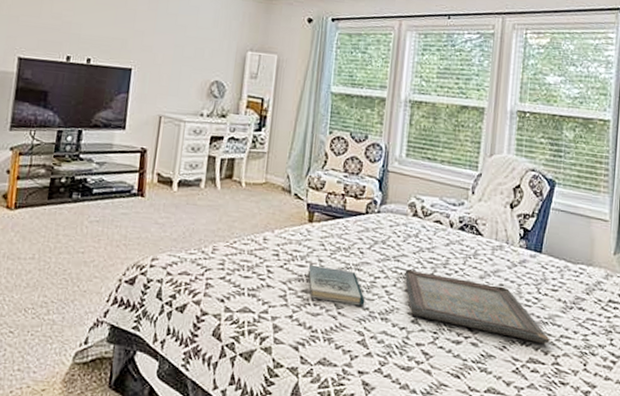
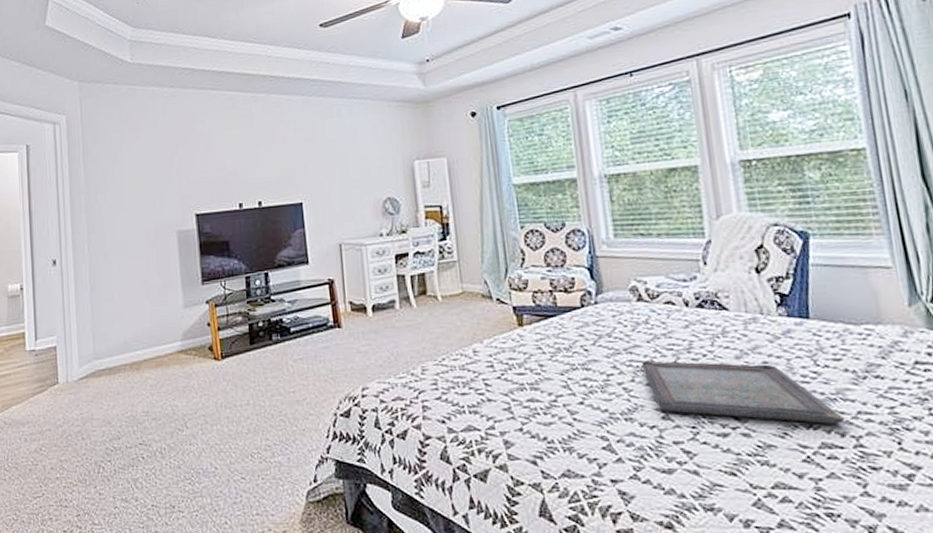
book: present [307,264,365,305] -> none [528,371,602,408]

